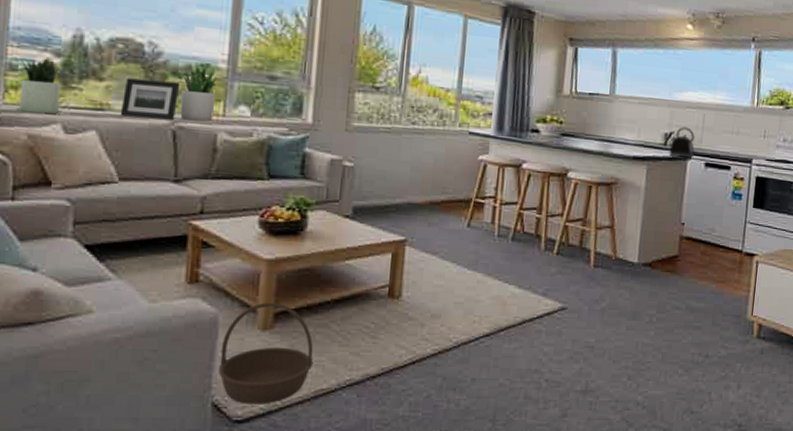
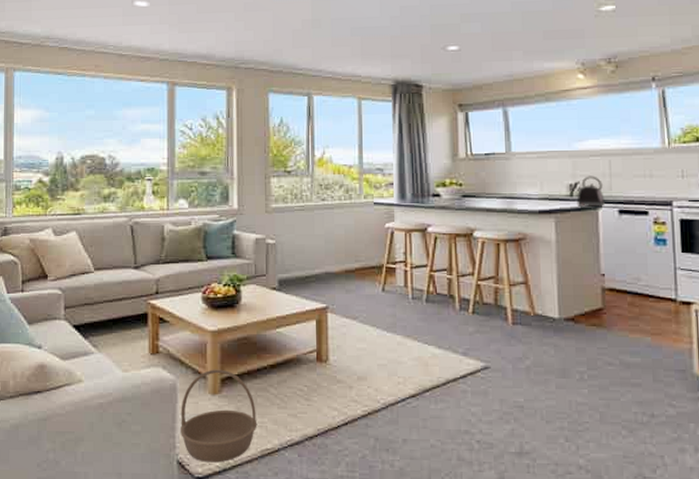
planter: present [16,57,63,115] -> none [21,178,53,222]
picture frame: present [120,78,181,120] -> none [92,186,134,218]
planter: present [180,65,218,122] -> none [135,169,161,216]

